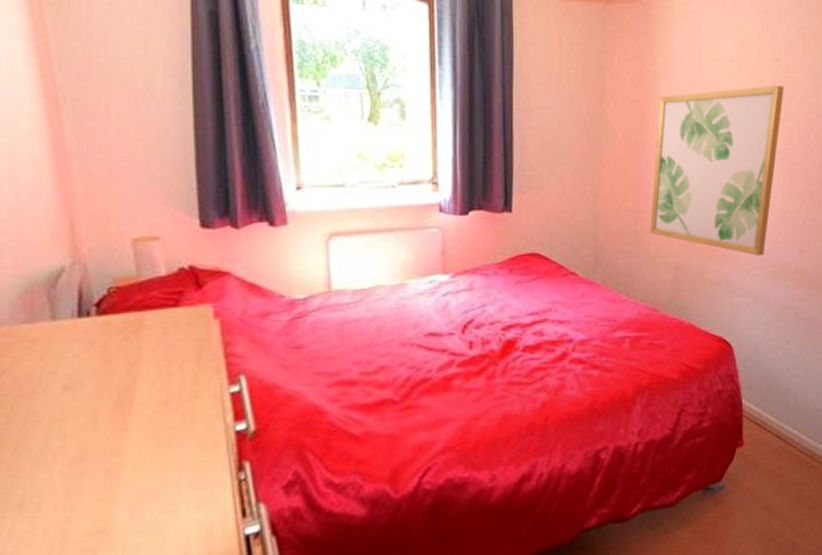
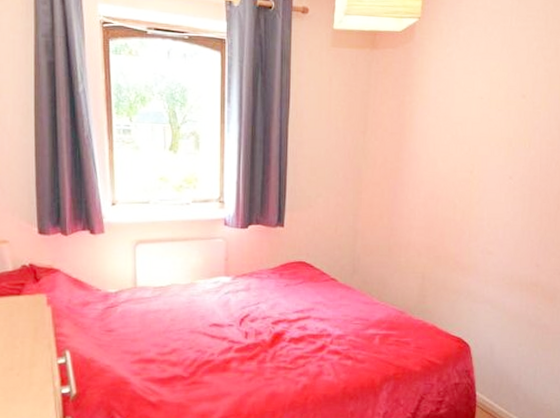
wall art: present [650,85,784,256] -> none [402,119,529,270]

